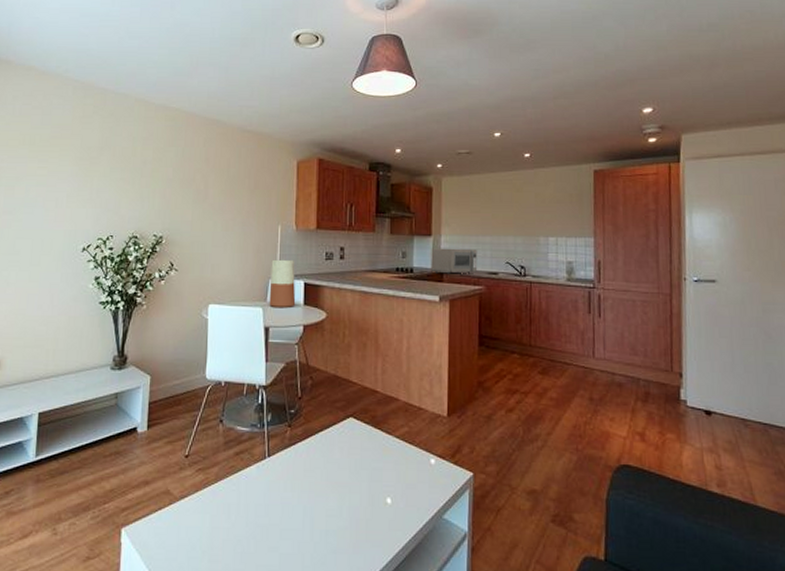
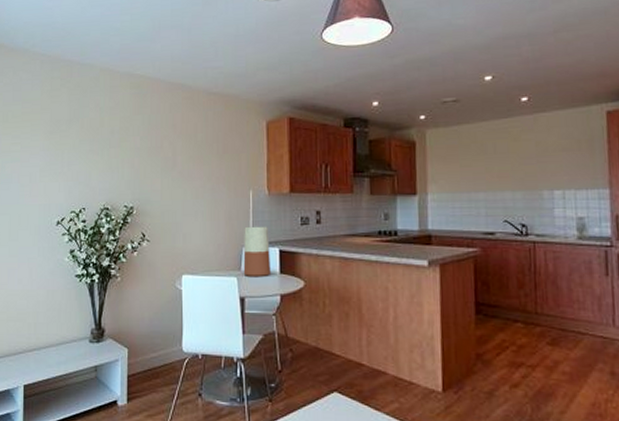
microwave: present [431,248,478,275] -> none [417,207,471,237]

